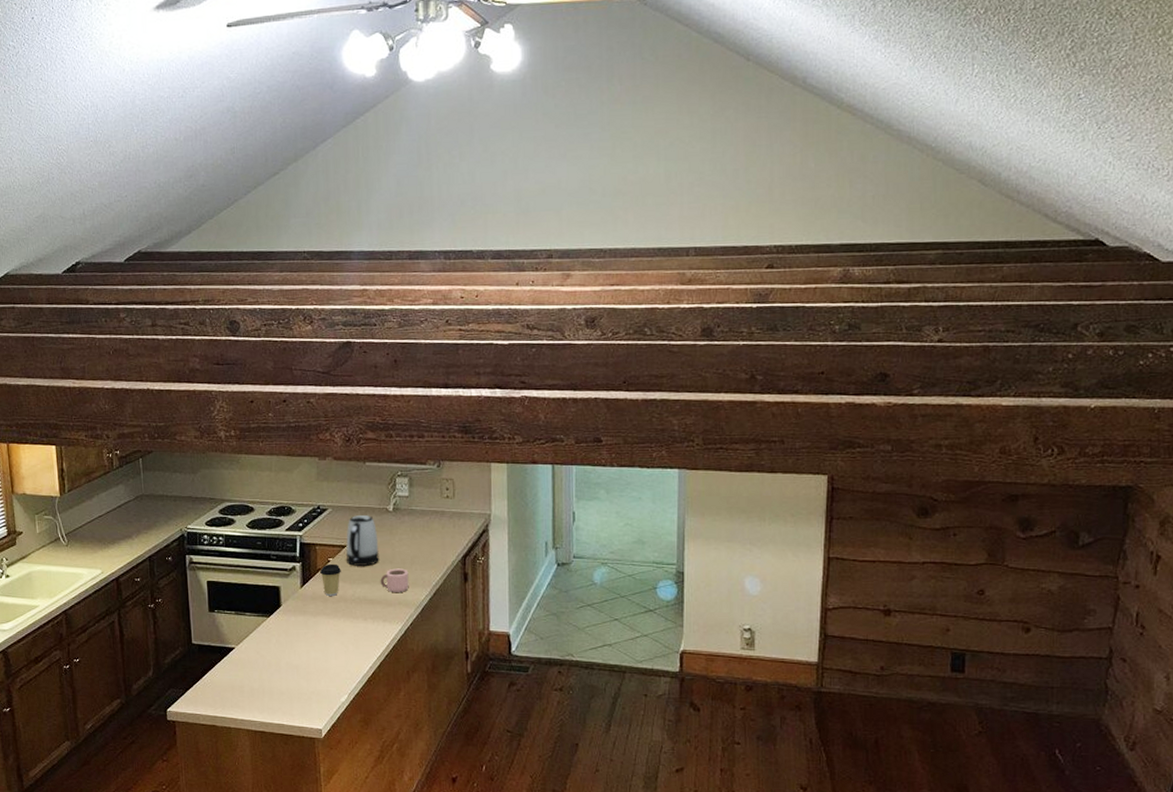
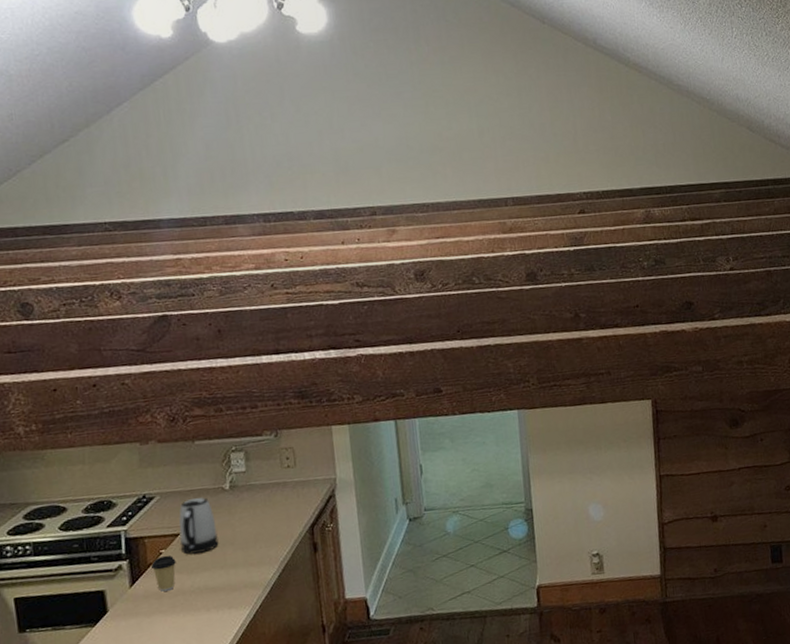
mug: present [380,568,409,592] -> none [221,548,255,576]

